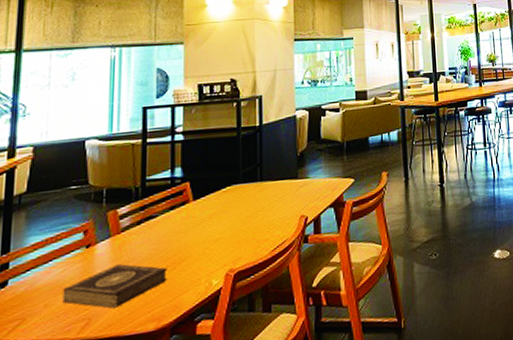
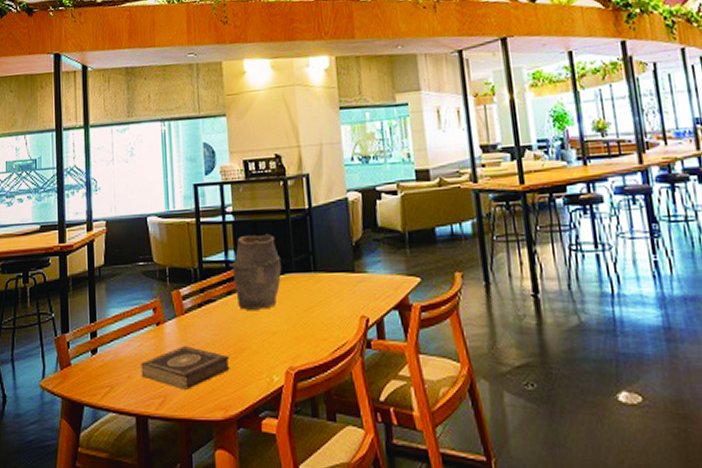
vase: none [178,150,229,223] -> present [233,233,282,310]

